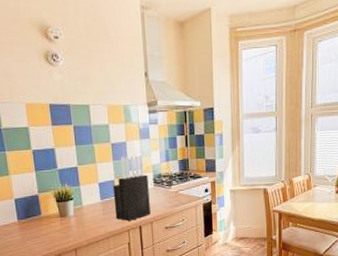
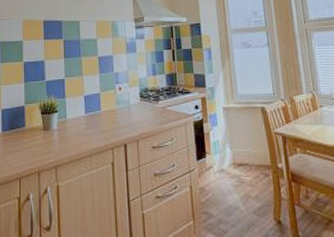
knife block: present [112,155,151,221] -> none [98,69,136,138]

